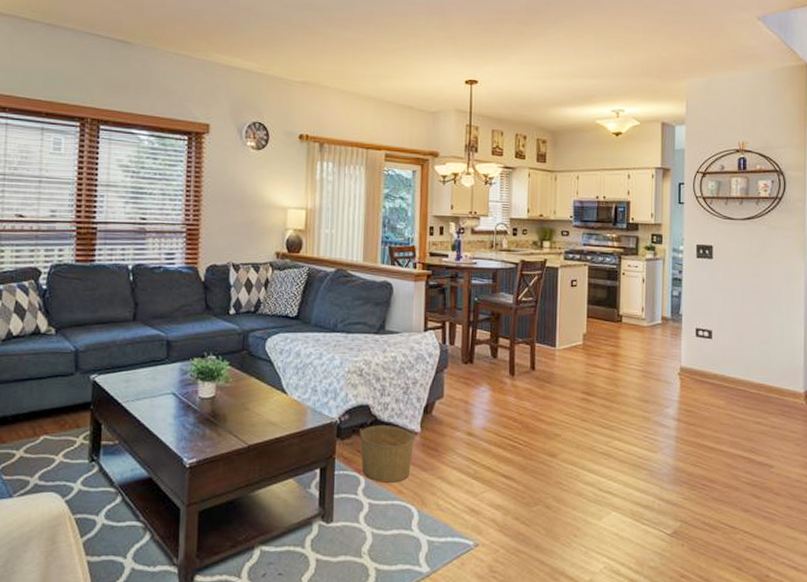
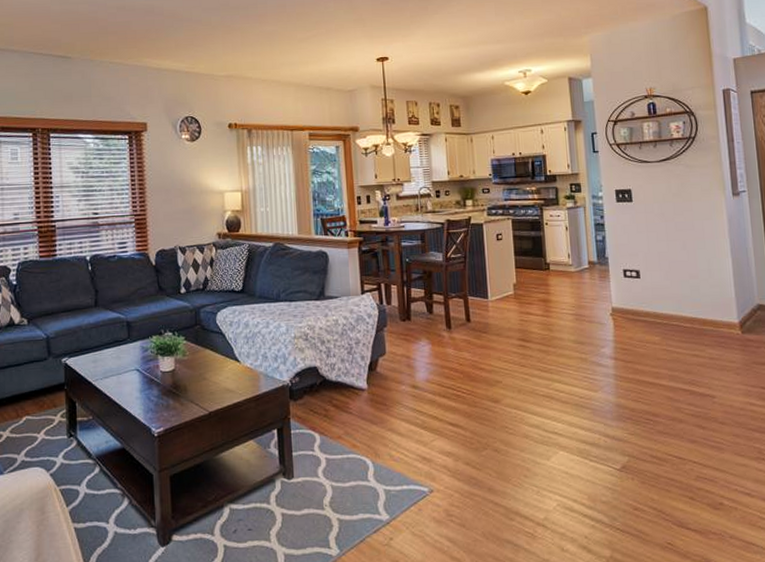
basket: present [359,425,415,483] -> none [310,384,363,438]

